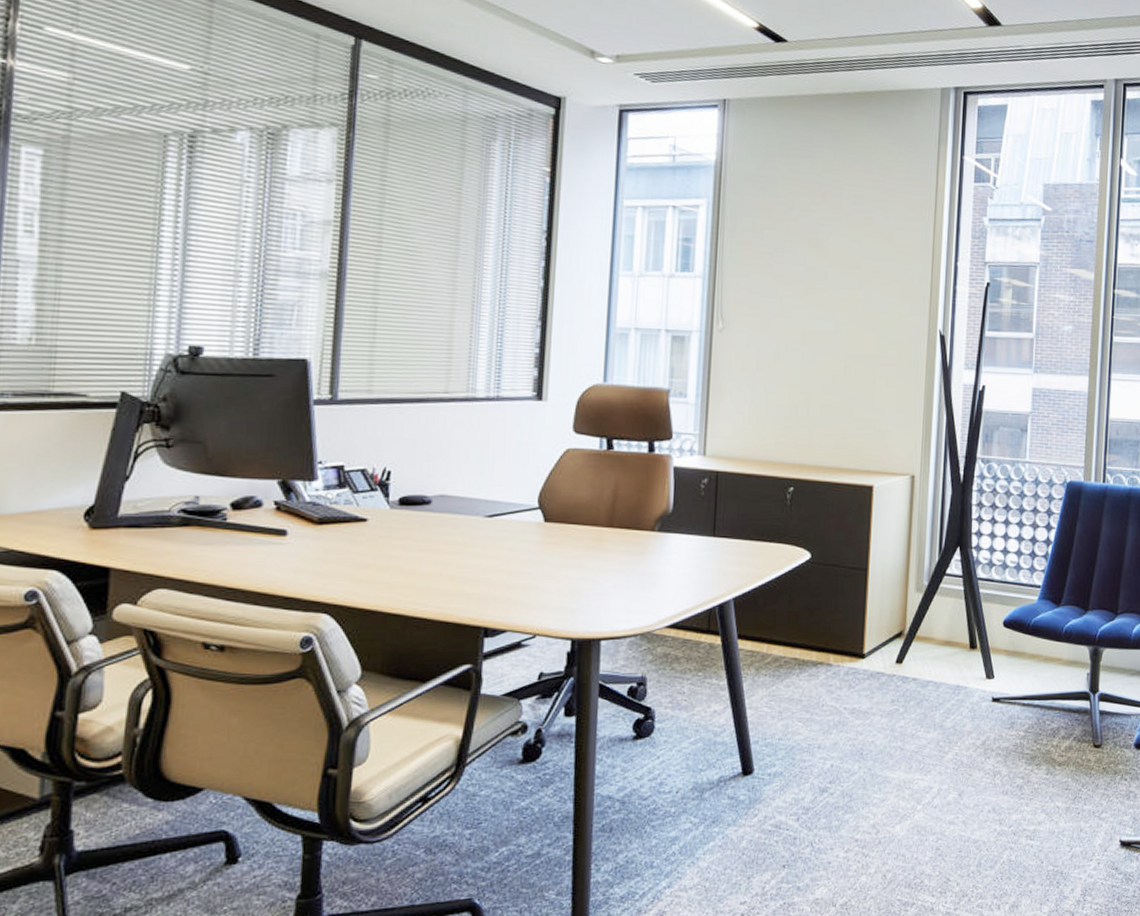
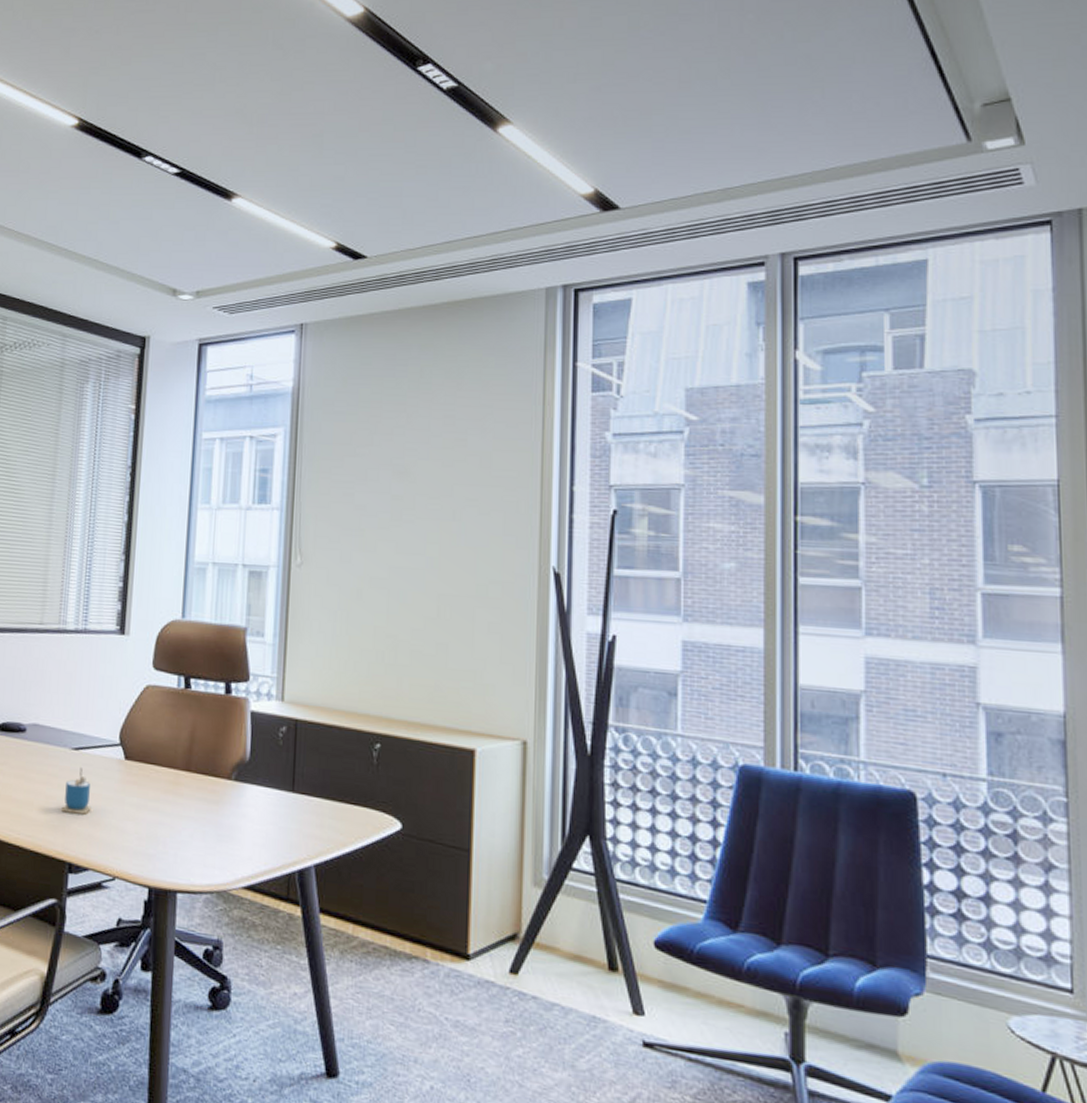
cup: none [474,534,508,579] -> present [61,767,91,815]

